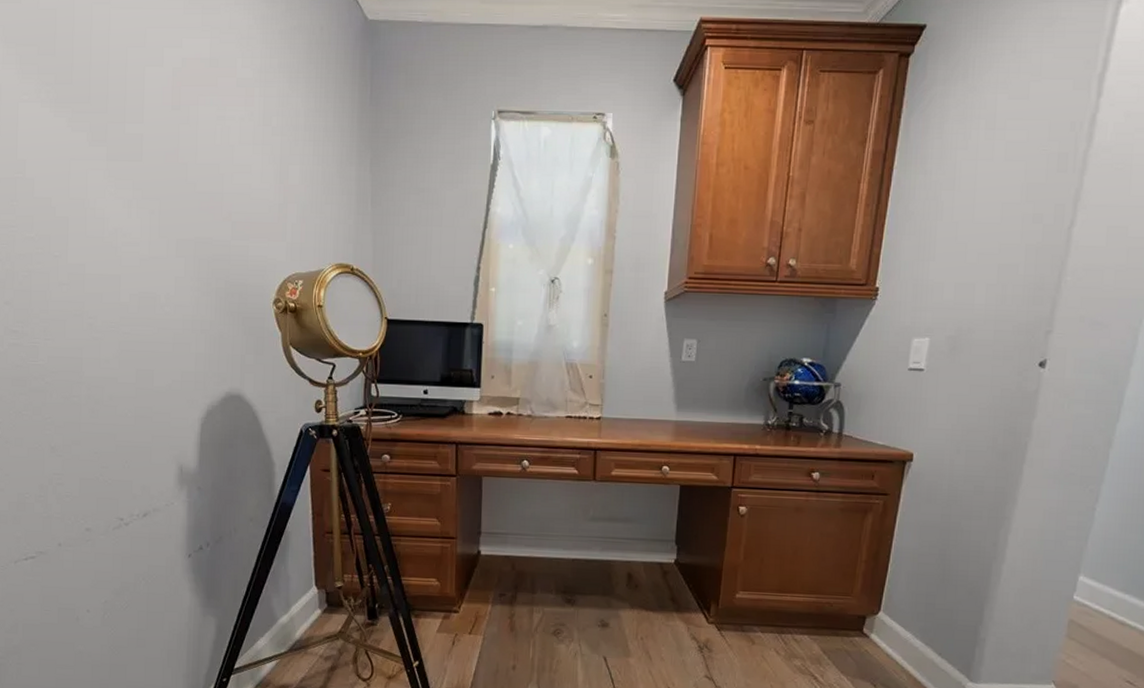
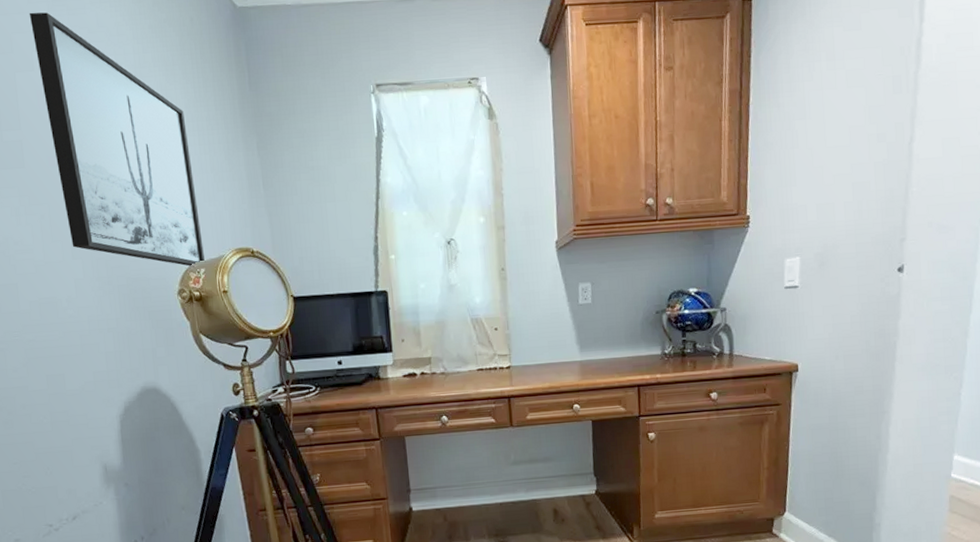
wall art: none [165,8,305,278] -> present [29,12,206,267]

